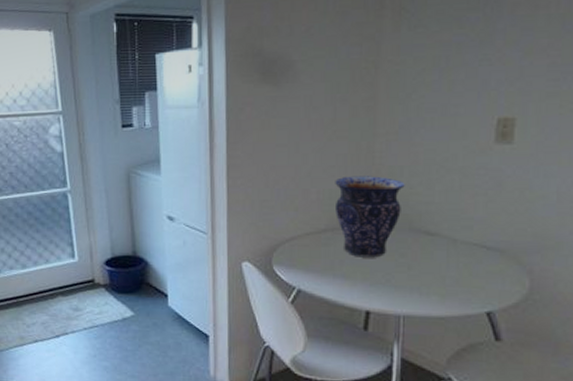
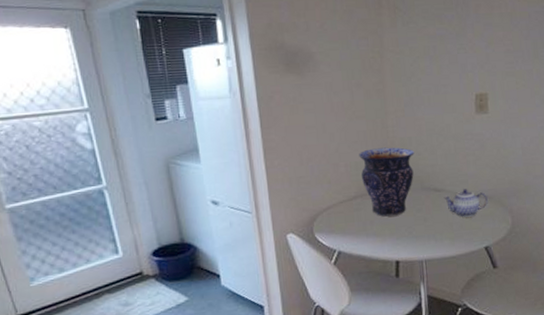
teapot: none [437,236,498,272] -> present [444,189,488,217]

